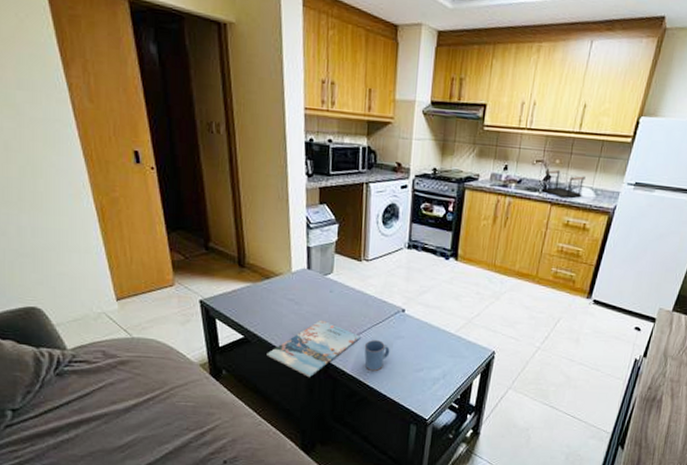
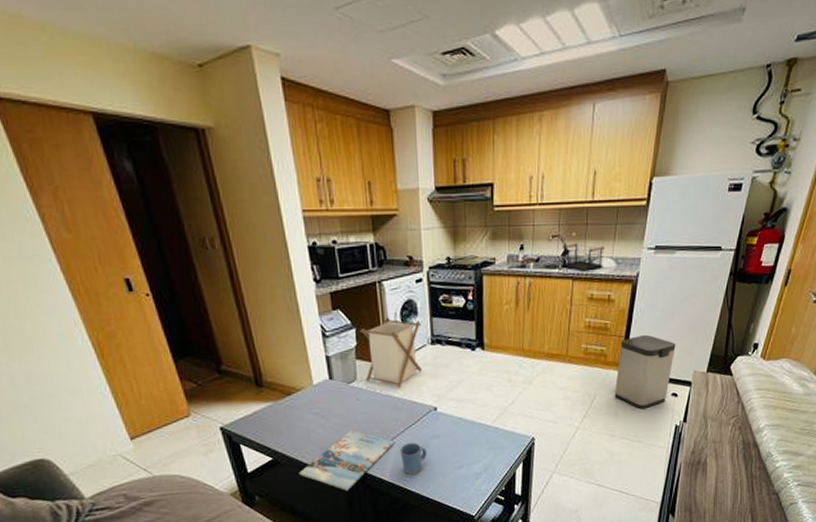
laundry basket: none [342,217,401,286] -> present [360,317,422,388]
pedal bin: none [579,266,645,339] -> present [615,334,676,410]

